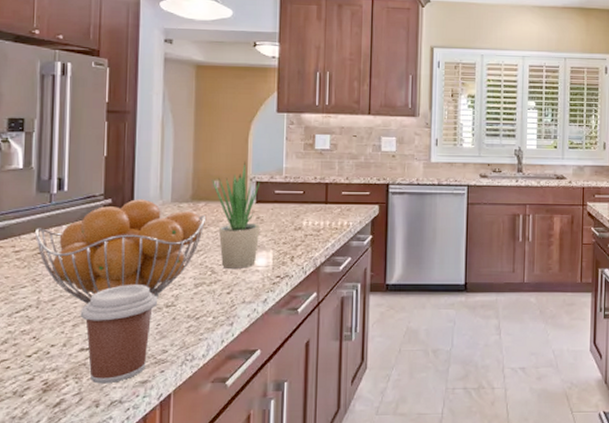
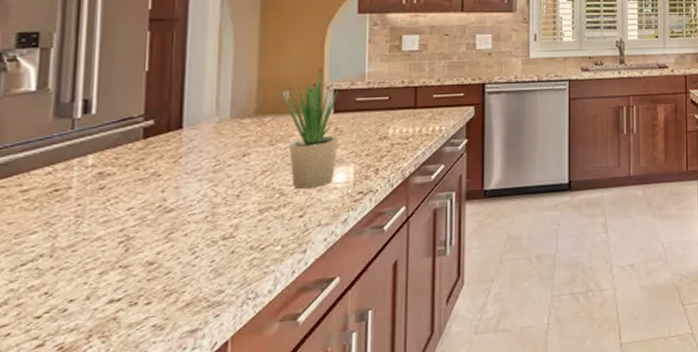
fruit basket: present [34,199,207,304] -> none [49,117,274,246]
coffee cup: present [80,285,158,384] -> none [110,216,213,340]

